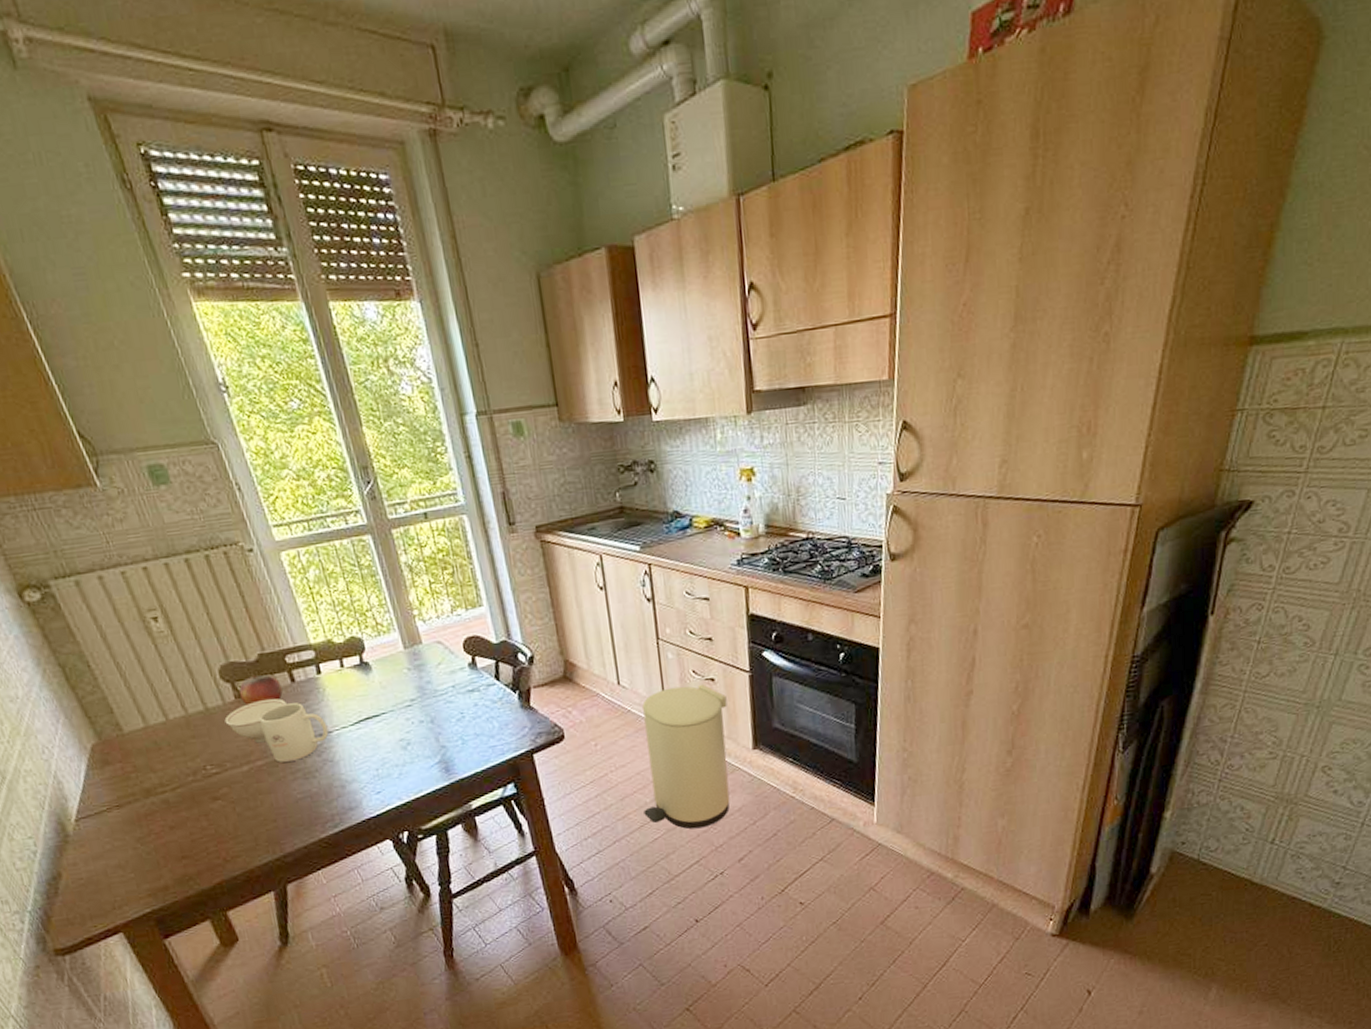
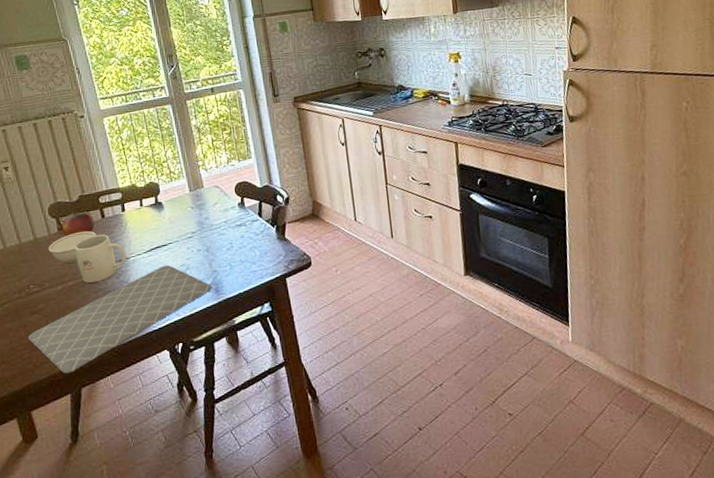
placemat: none [212,739,441,869] -> present [28,264,212,374]
pedal bin: present [642,684,730,829] -> none [374,220,447,345]

